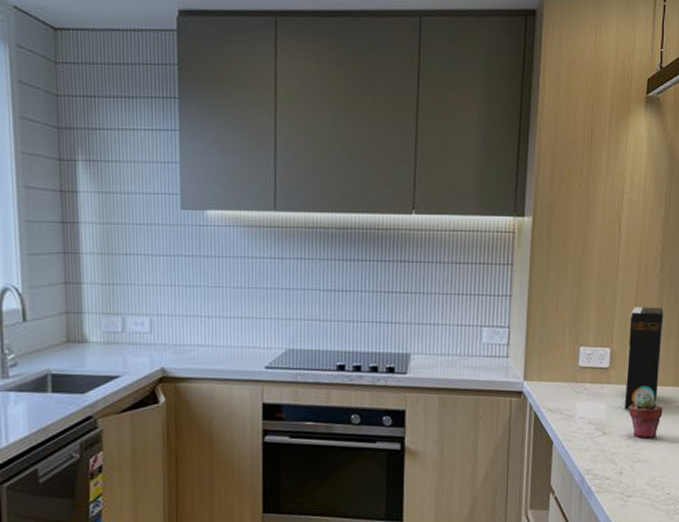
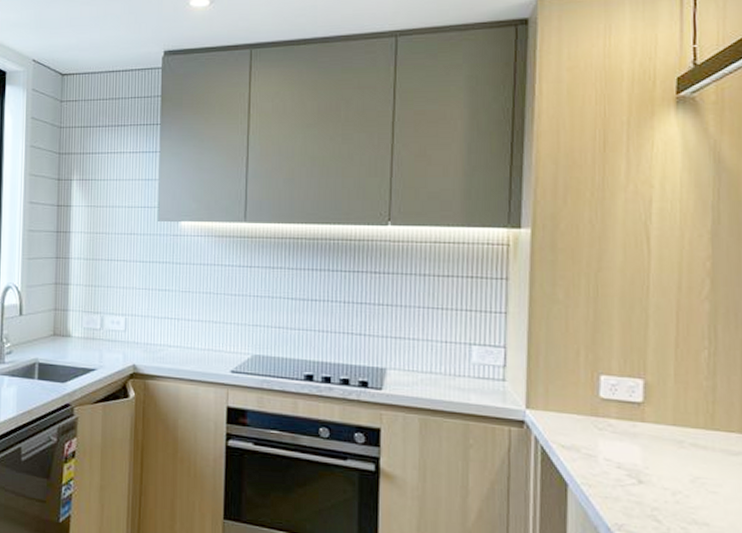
cereal box: present [624,307,664,410] -> none [667,333,720,456]
potted succulent: present [629,395,663,439] -> none [675,440,728,496]

